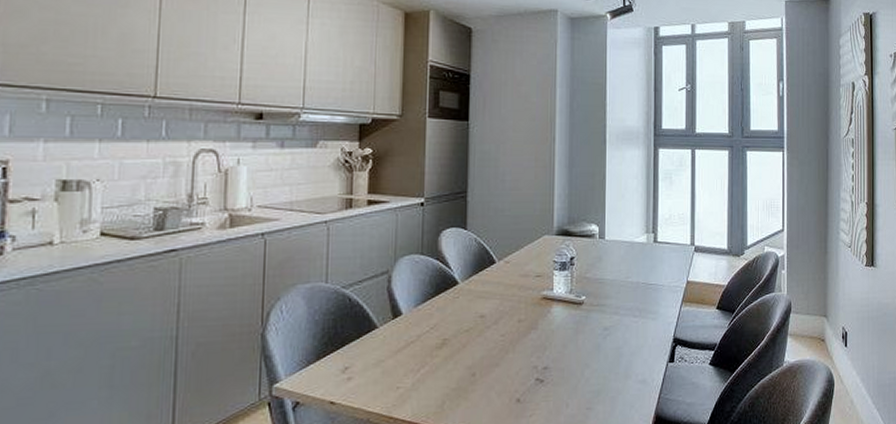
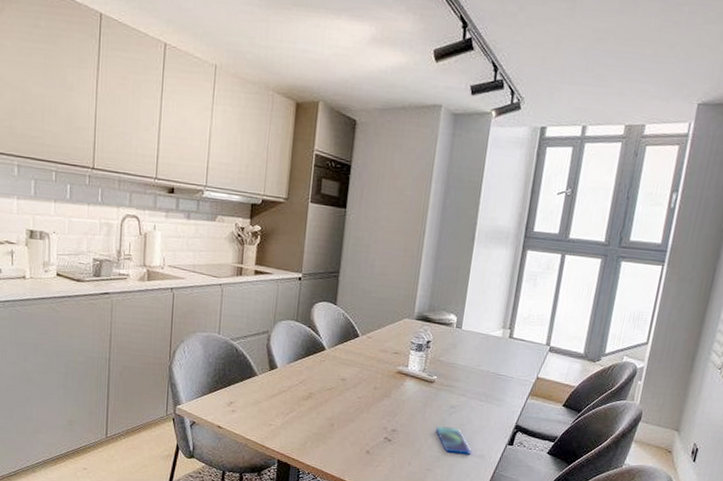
smartphone: none [591,352,633,383] -> present [435,425,472,455]

